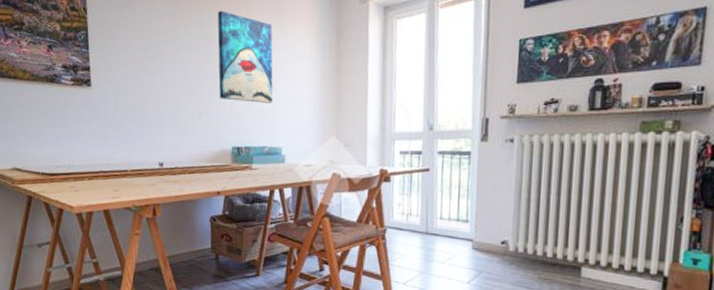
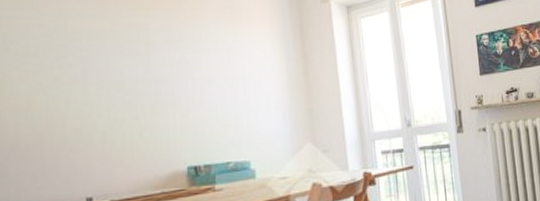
wall art: present [217,10,273,103] -> none [156,11,235,113]

